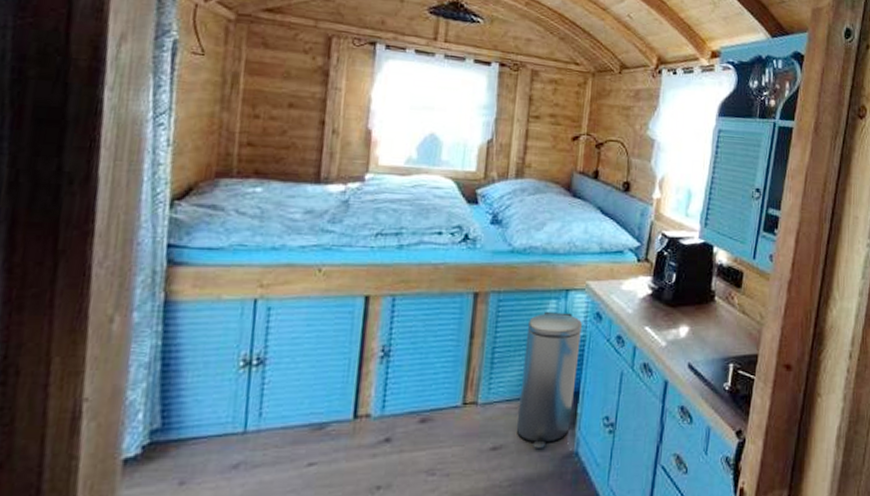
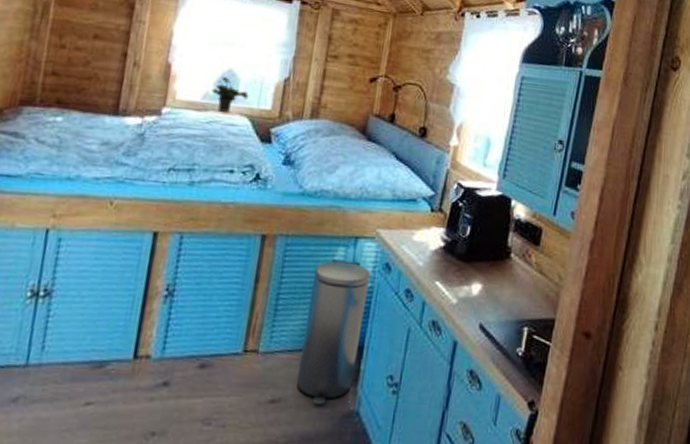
potted plant: none [414,140,453,176] -> present [211,76,249,112]

